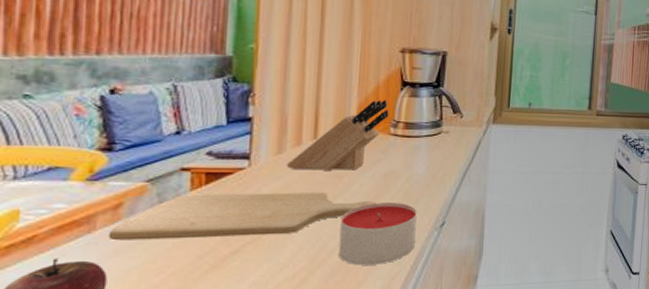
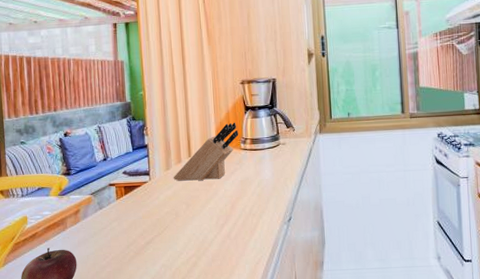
chopping board: present [108,192,377,241] -> none [74,197,239,236]
candle: present [338,203,417,265] -> none [214,203,271,253]

